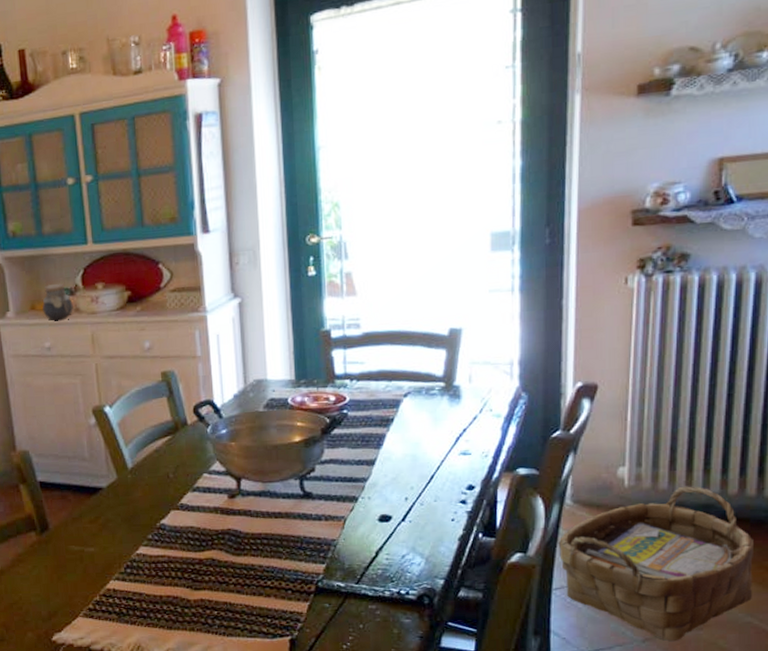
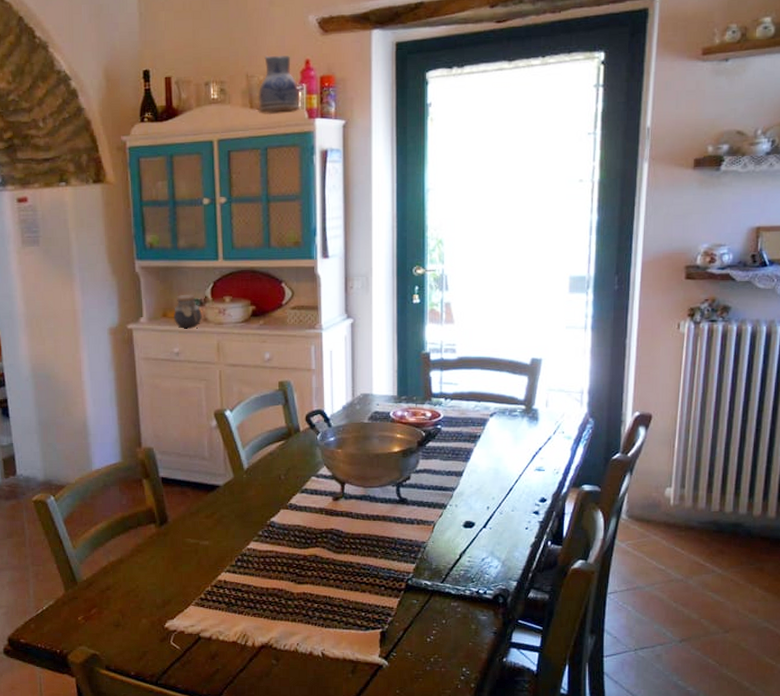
ceramic pitcher: none [121,12,168,81] -> present [258,55,300,115]
woven basket: present [559,486,755,642] -> none [615,507,773,643]

